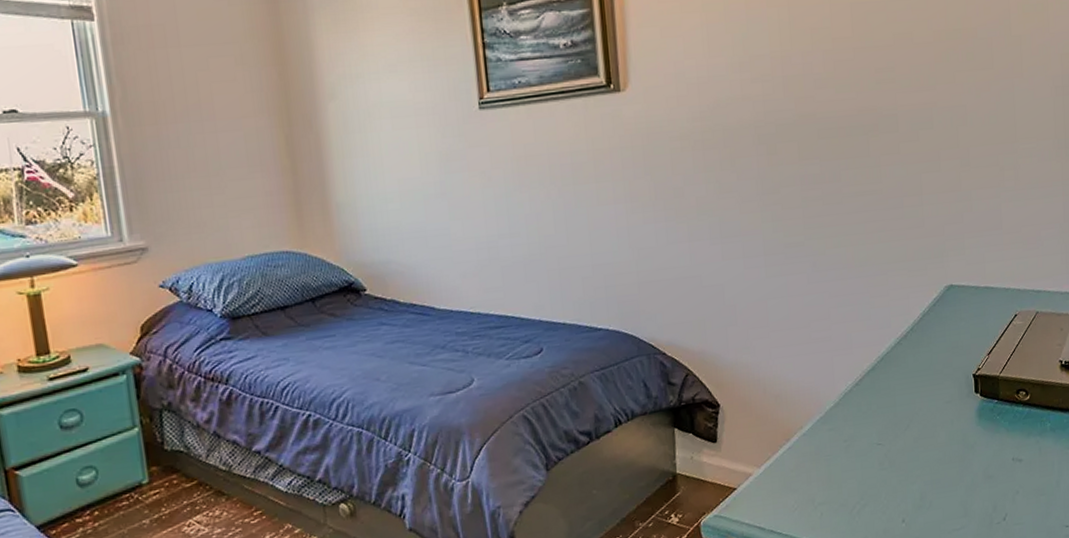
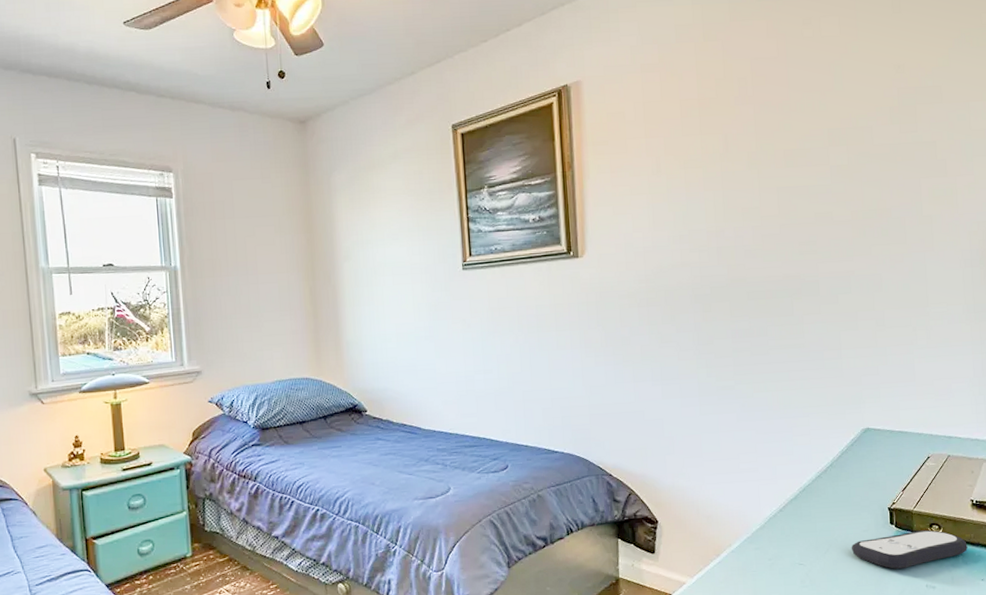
remote control: none [933,397,1056,443] -> present [851,530,968,569]

